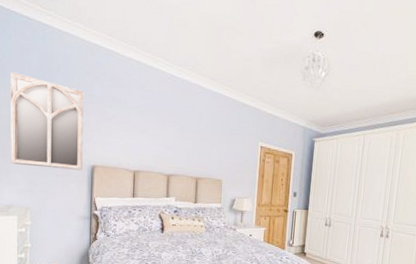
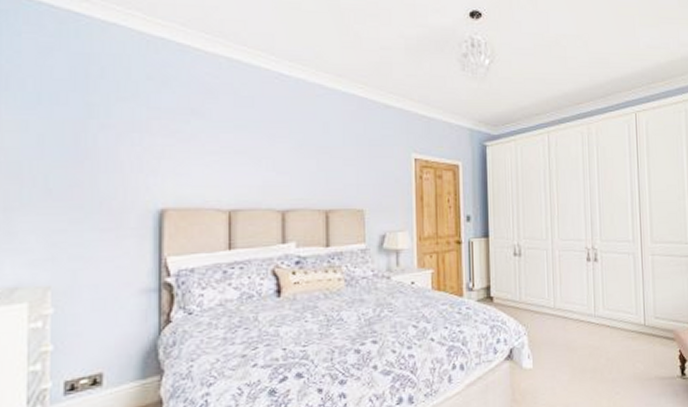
home mirror: present [10,72,84,171] -> none [17,83,144,221]

